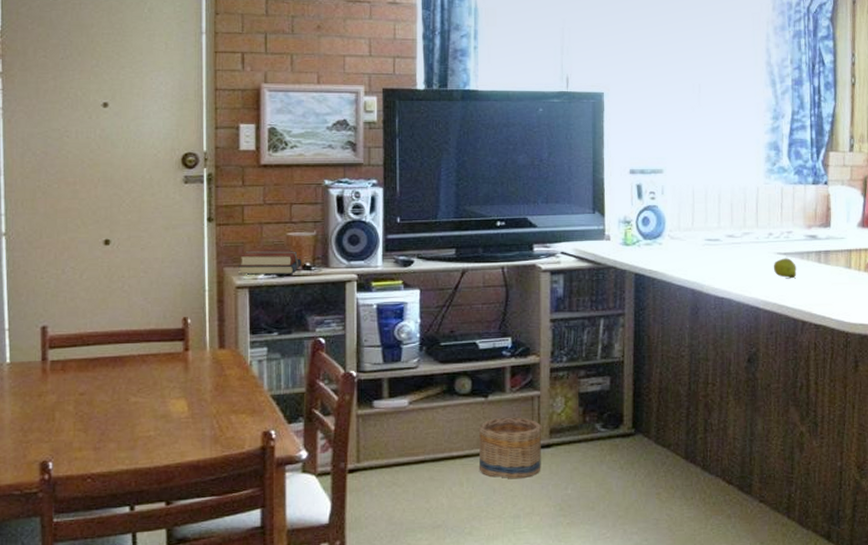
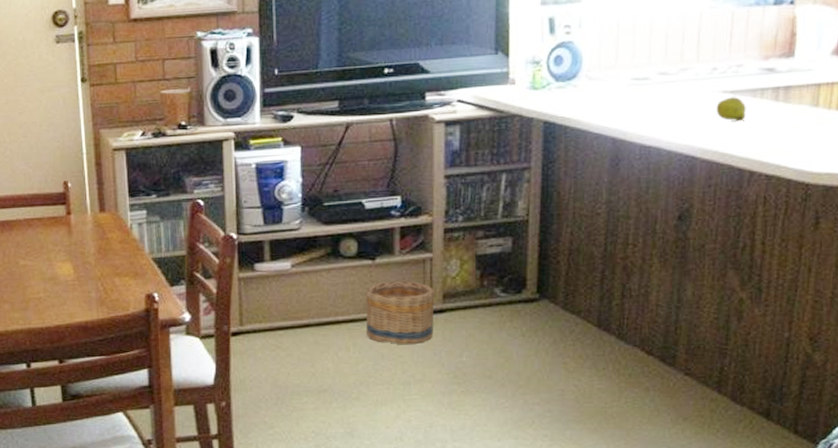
books: present [238,248,302,275] -> none [114,107,177,137]

